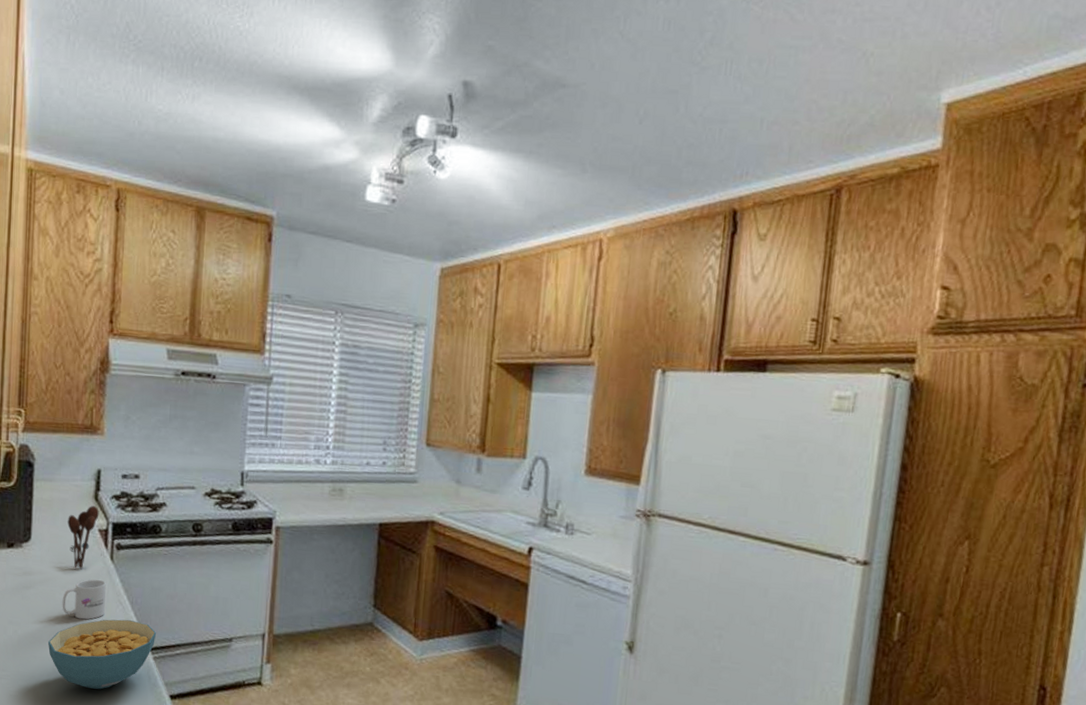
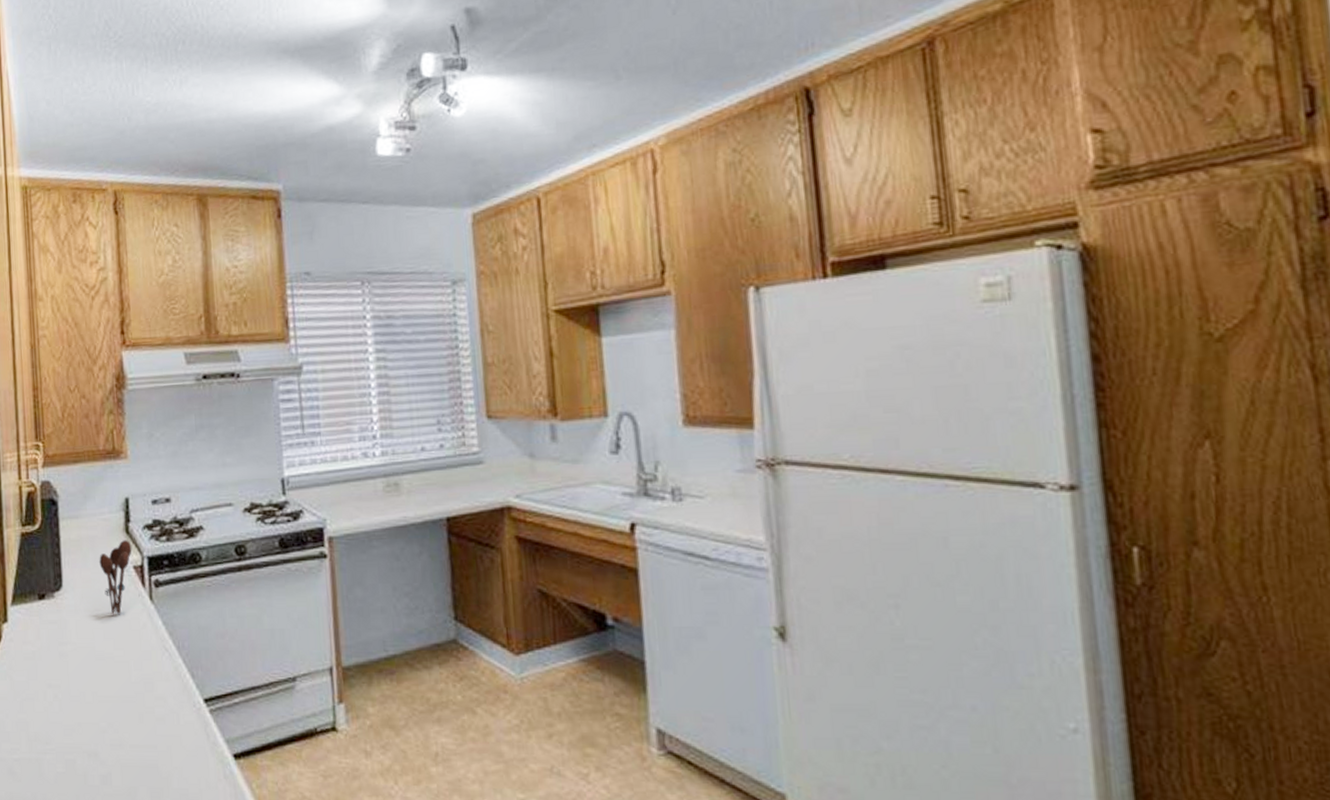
cereal bowl: present [47,619,157,690] -> none [91,667,210,756]
mug: present [62,579,106,620] -> none [102,624,150,674]

